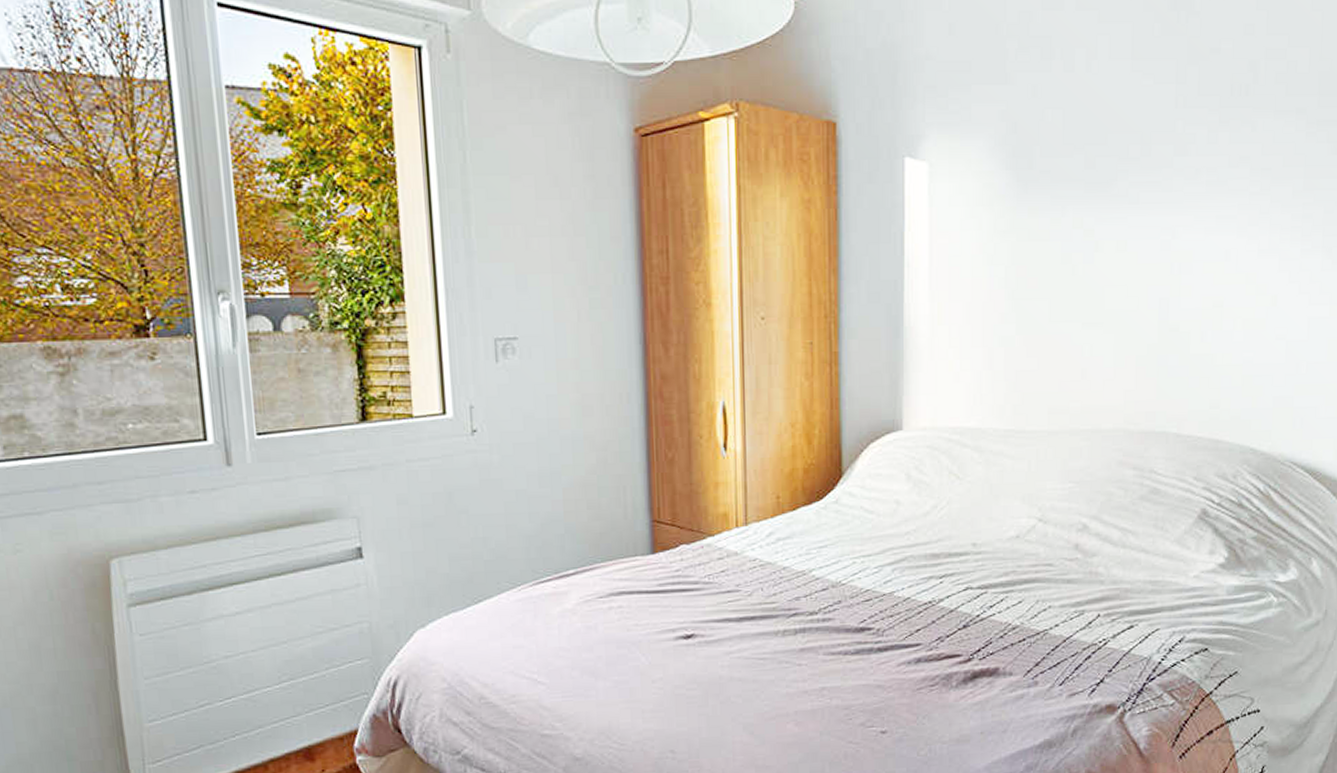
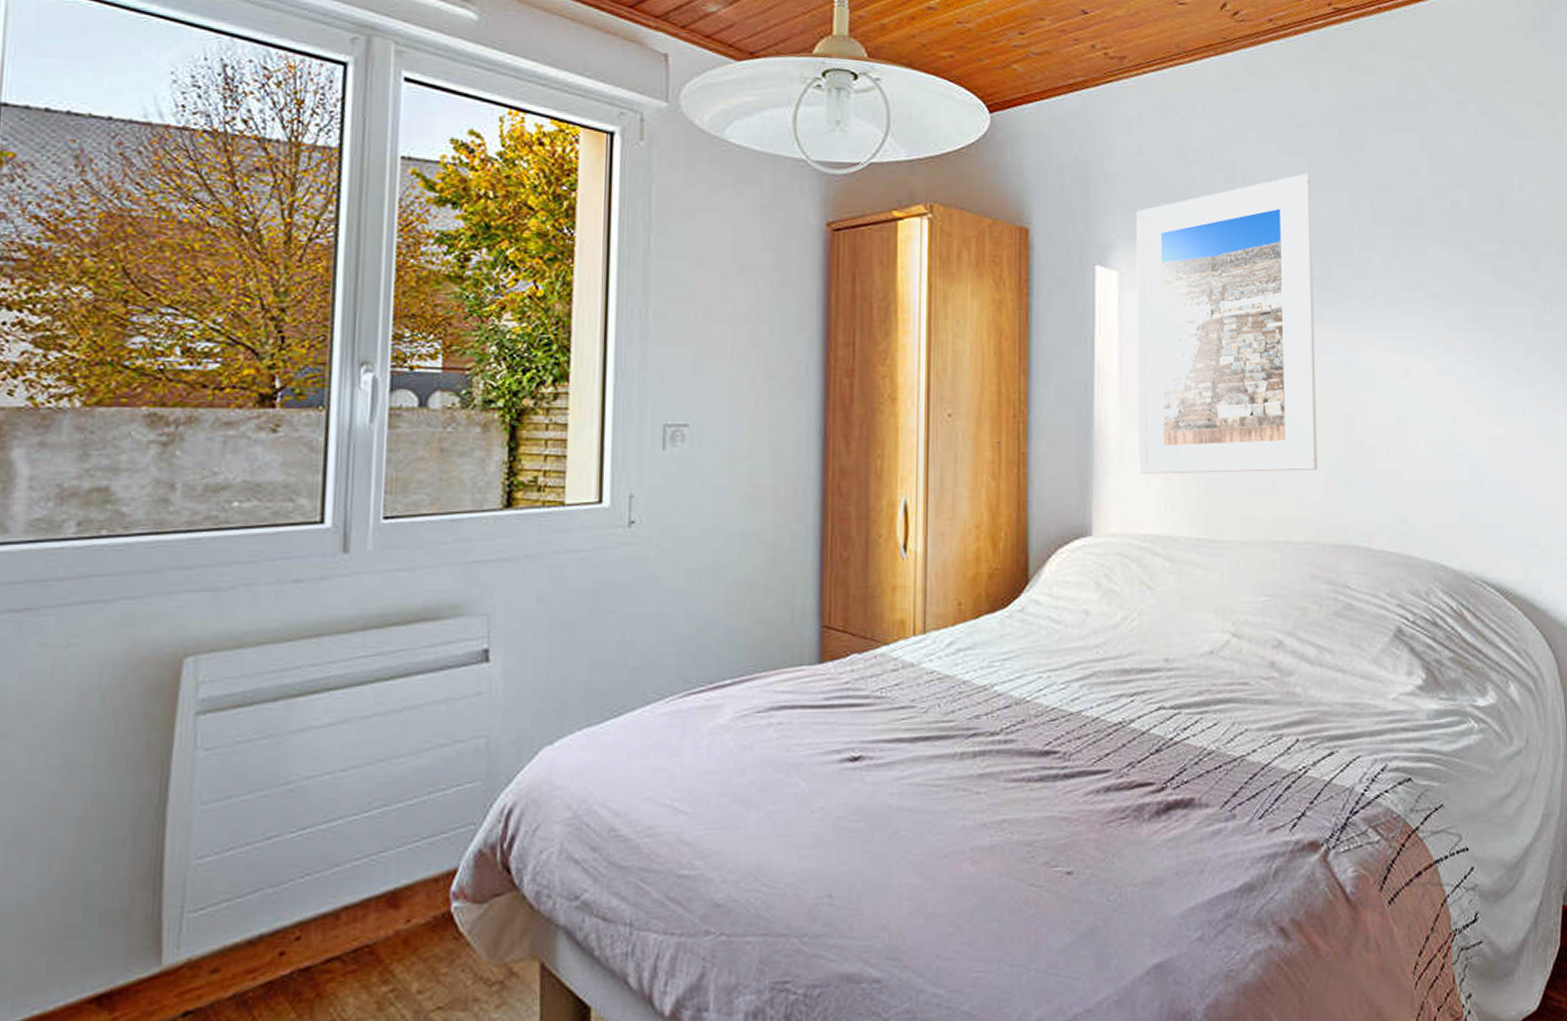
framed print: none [947,42,1134,369] -> present [1136,173,1318,474]

